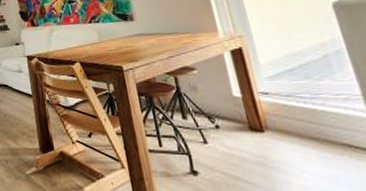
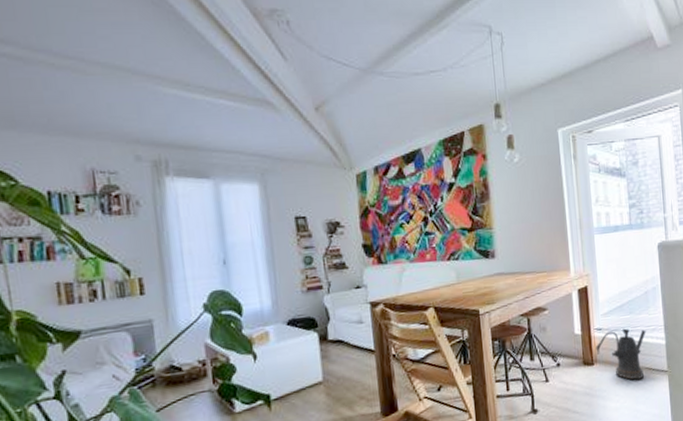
watering can: none [263,94,342,156] -> present [596,328,646,380]

